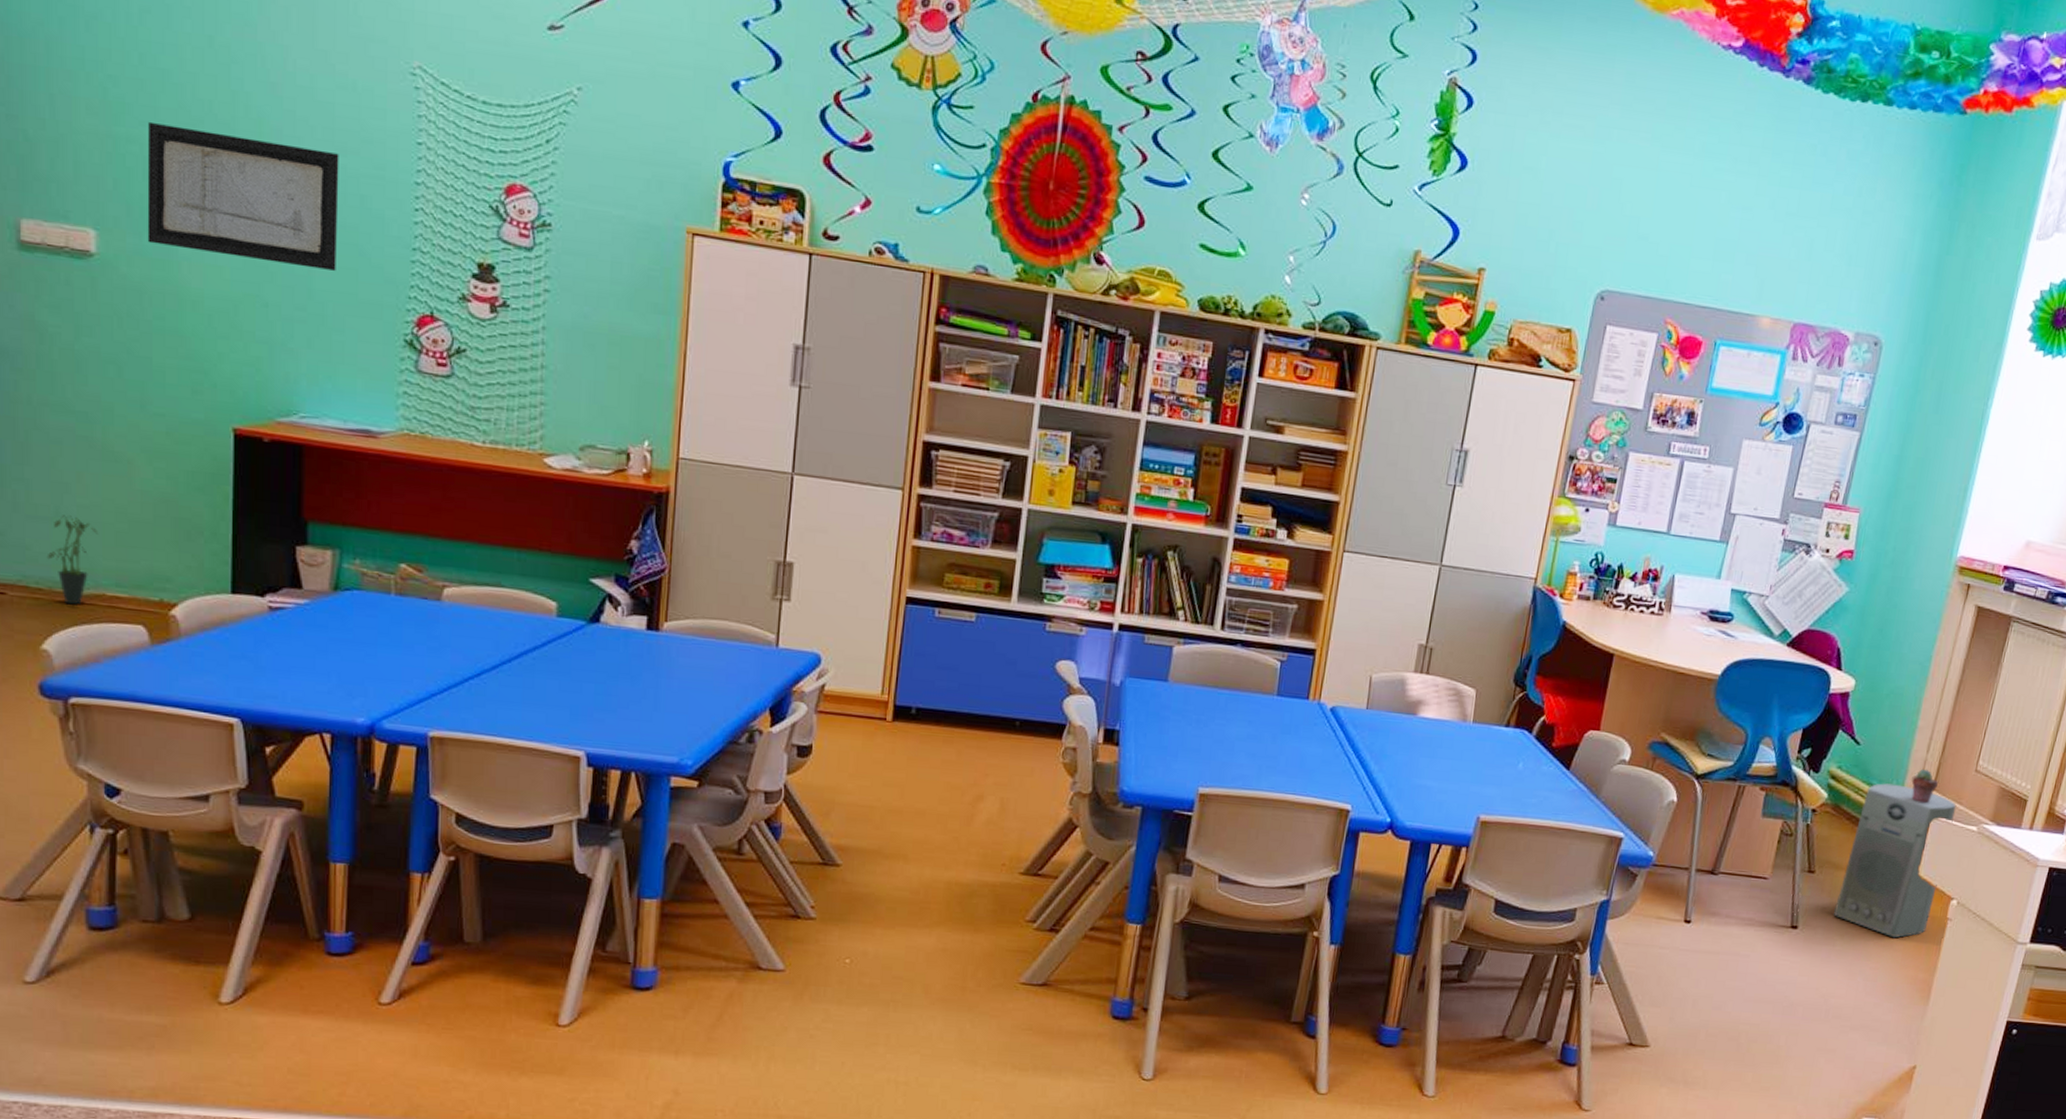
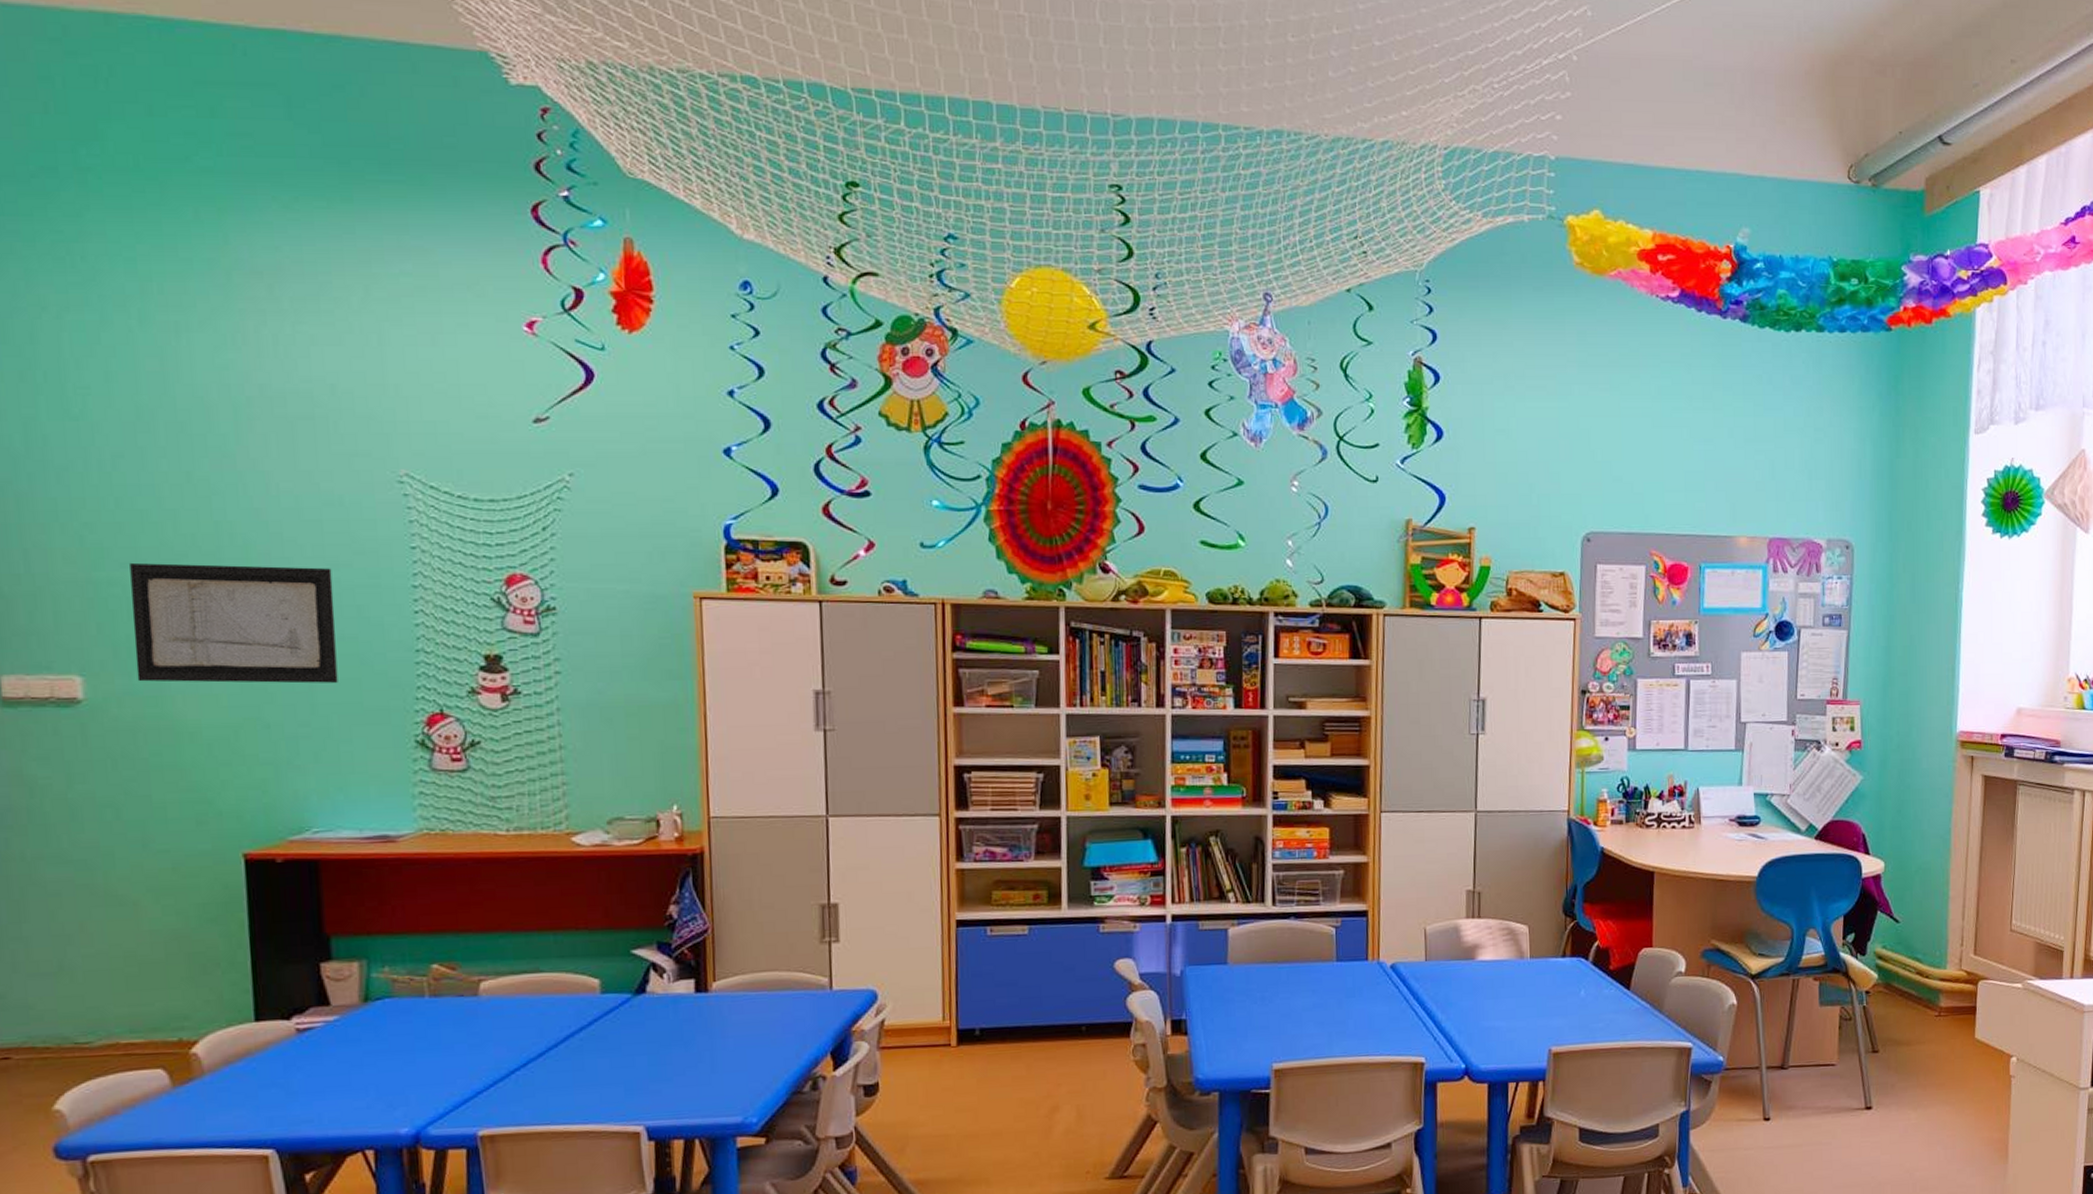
potted plant: present [46,515,99,605] -> none [52,967,108,1059]
air purifier: present [1834,783,1957,938] -> none [1904,955,2000,1103]
potted succulent: present [1911,768,1939,804] -> none [1953,936,1979,970]

